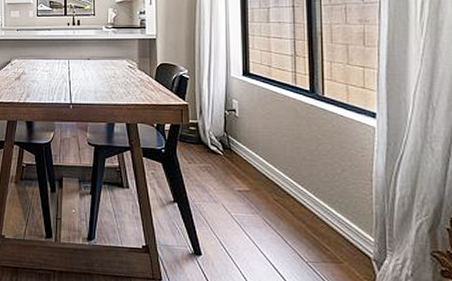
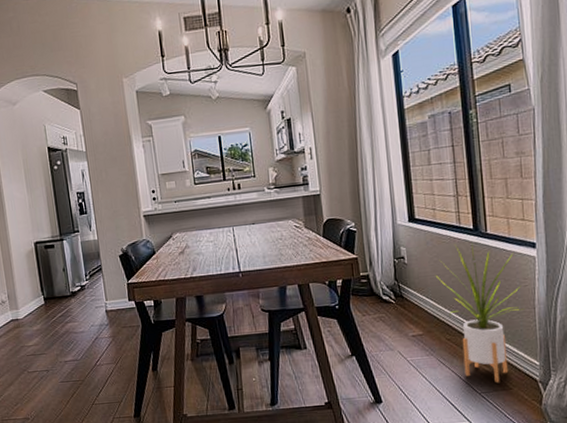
house plant: none [266,104,360,255] -> present [435,242,524,384]

